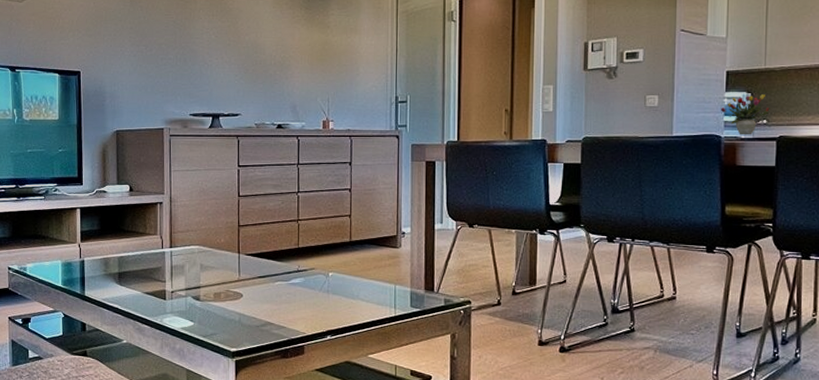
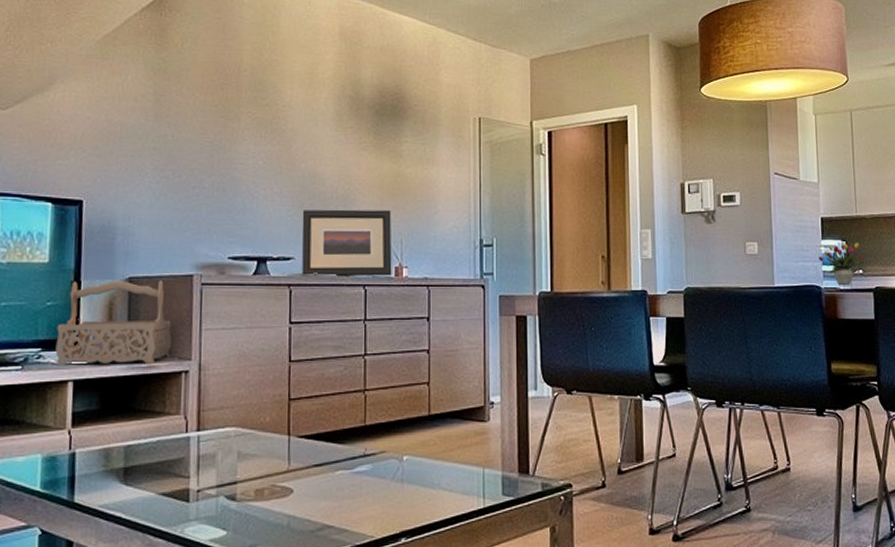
decorative basket: none [67,132,149,197] -> present [55,280,172,366]
picture frame: none [247,74,321,129] -> present [302,209,392,277]

